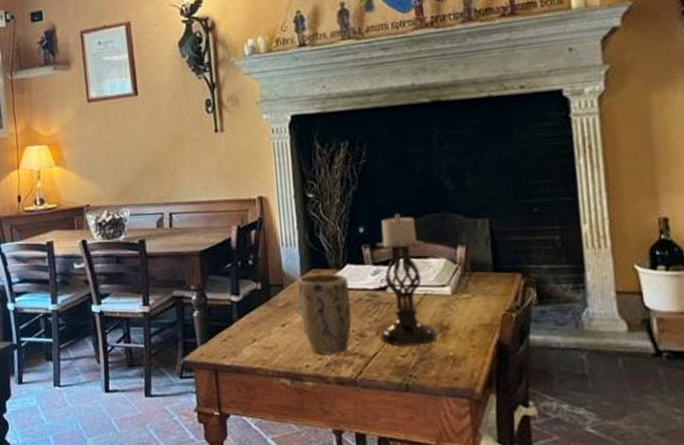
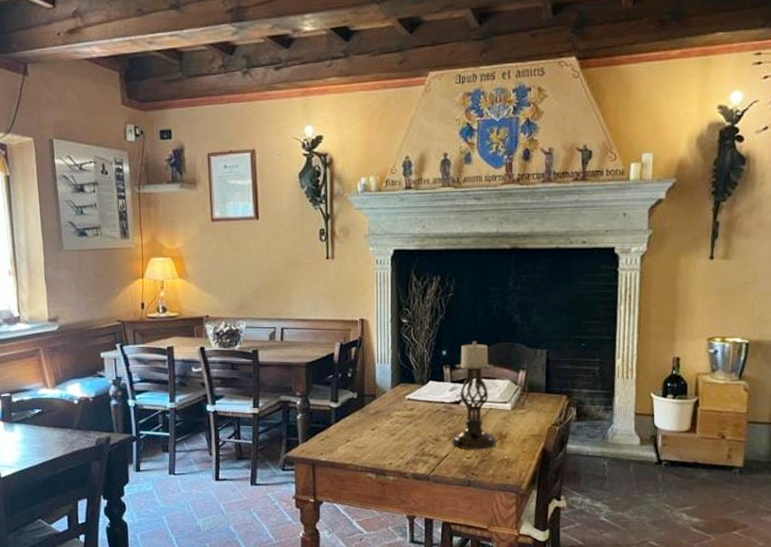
plant pot: present [297,273,352,354] -> none [388,388,430,454]

